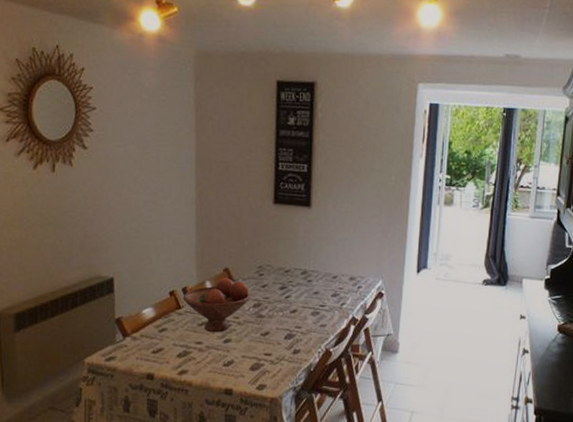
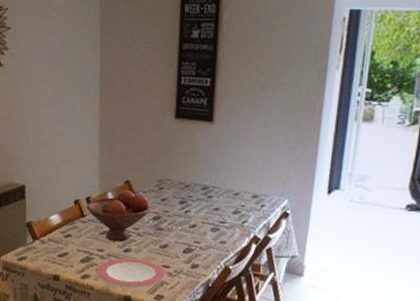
plate: none [195,349,269,380] -> present [96,258,167,288]

